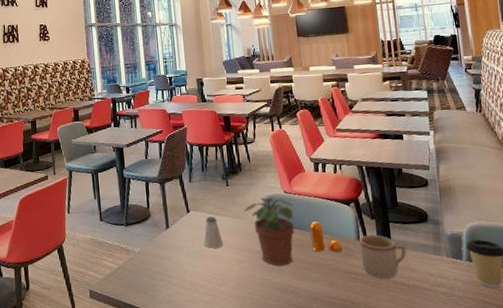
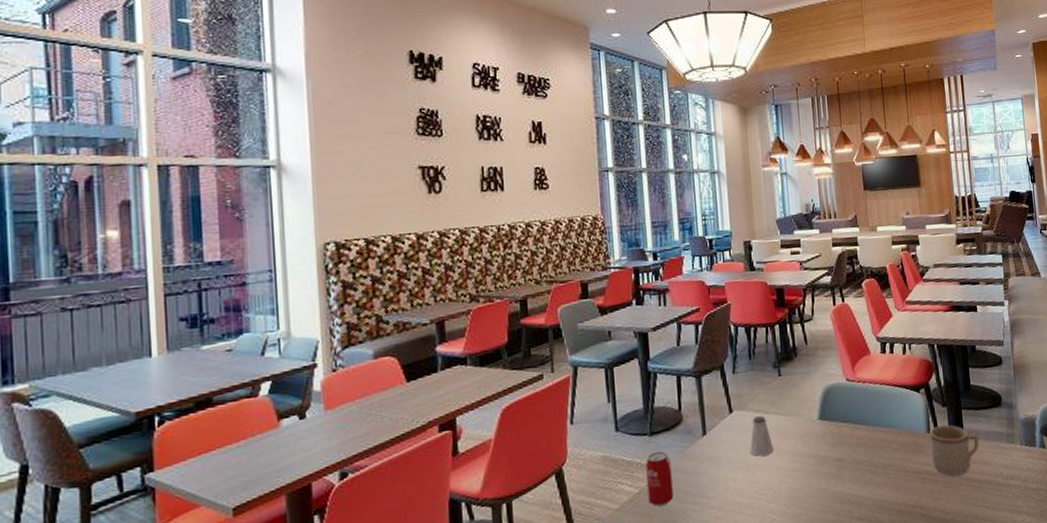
beverage can: none [123,238,144,280] -> present [646,451,674,507]
potted plant: present [244,197,295,266] -> none [799,388,859,471]
pepper shaker: present [309,221,343,252] -> none [875,413,912,451]

